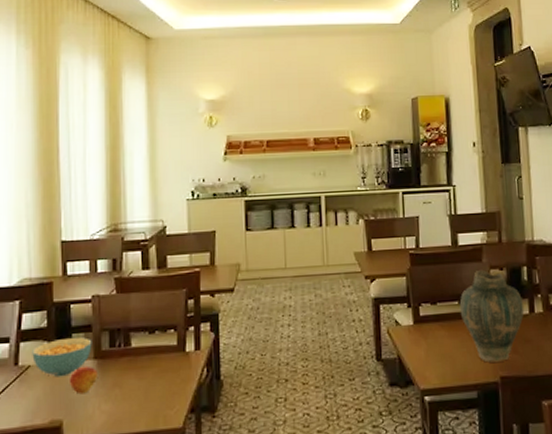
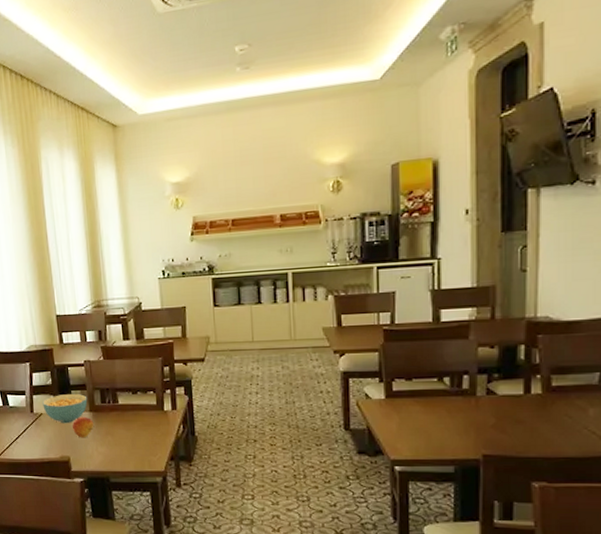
vase: present [459,270,524,363] -> none [438,348,518,440]

